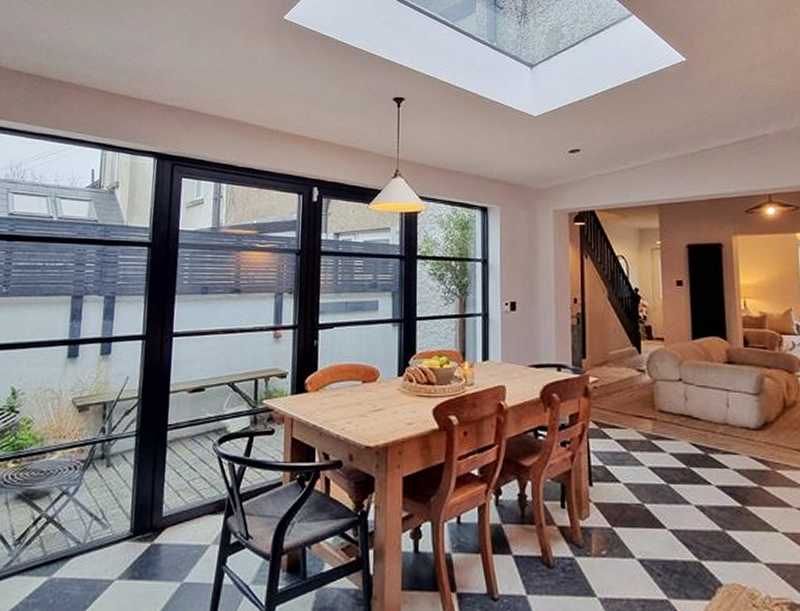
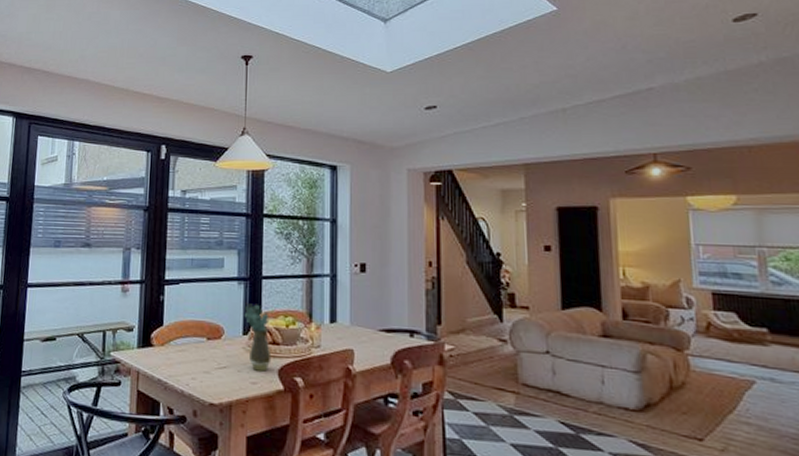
vase: none [399,343,427,412] -> present [244,302,272,372]

